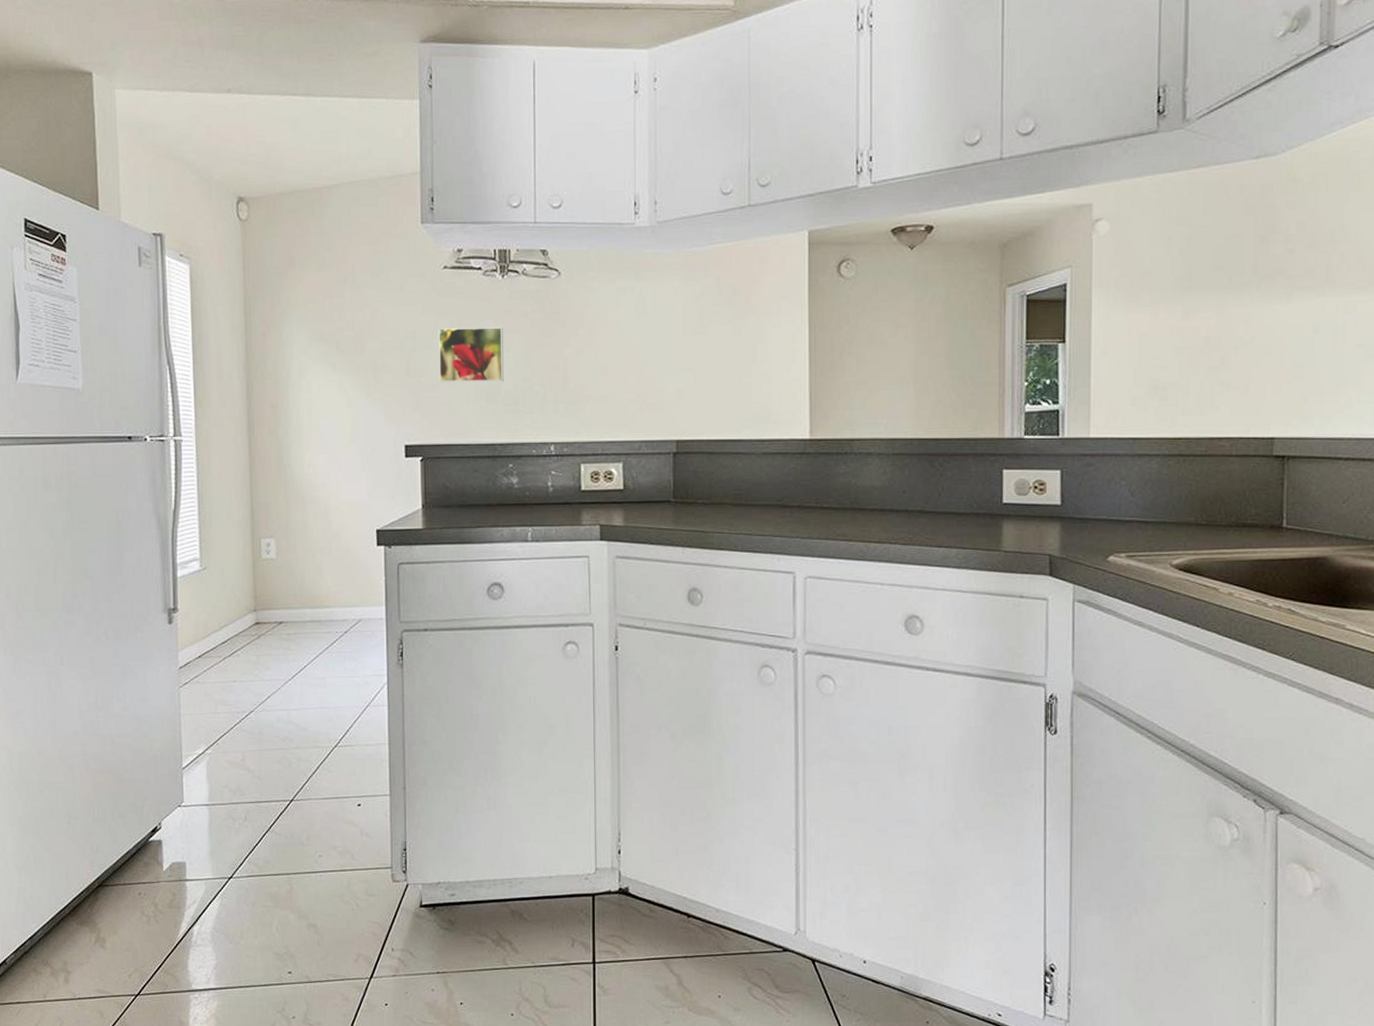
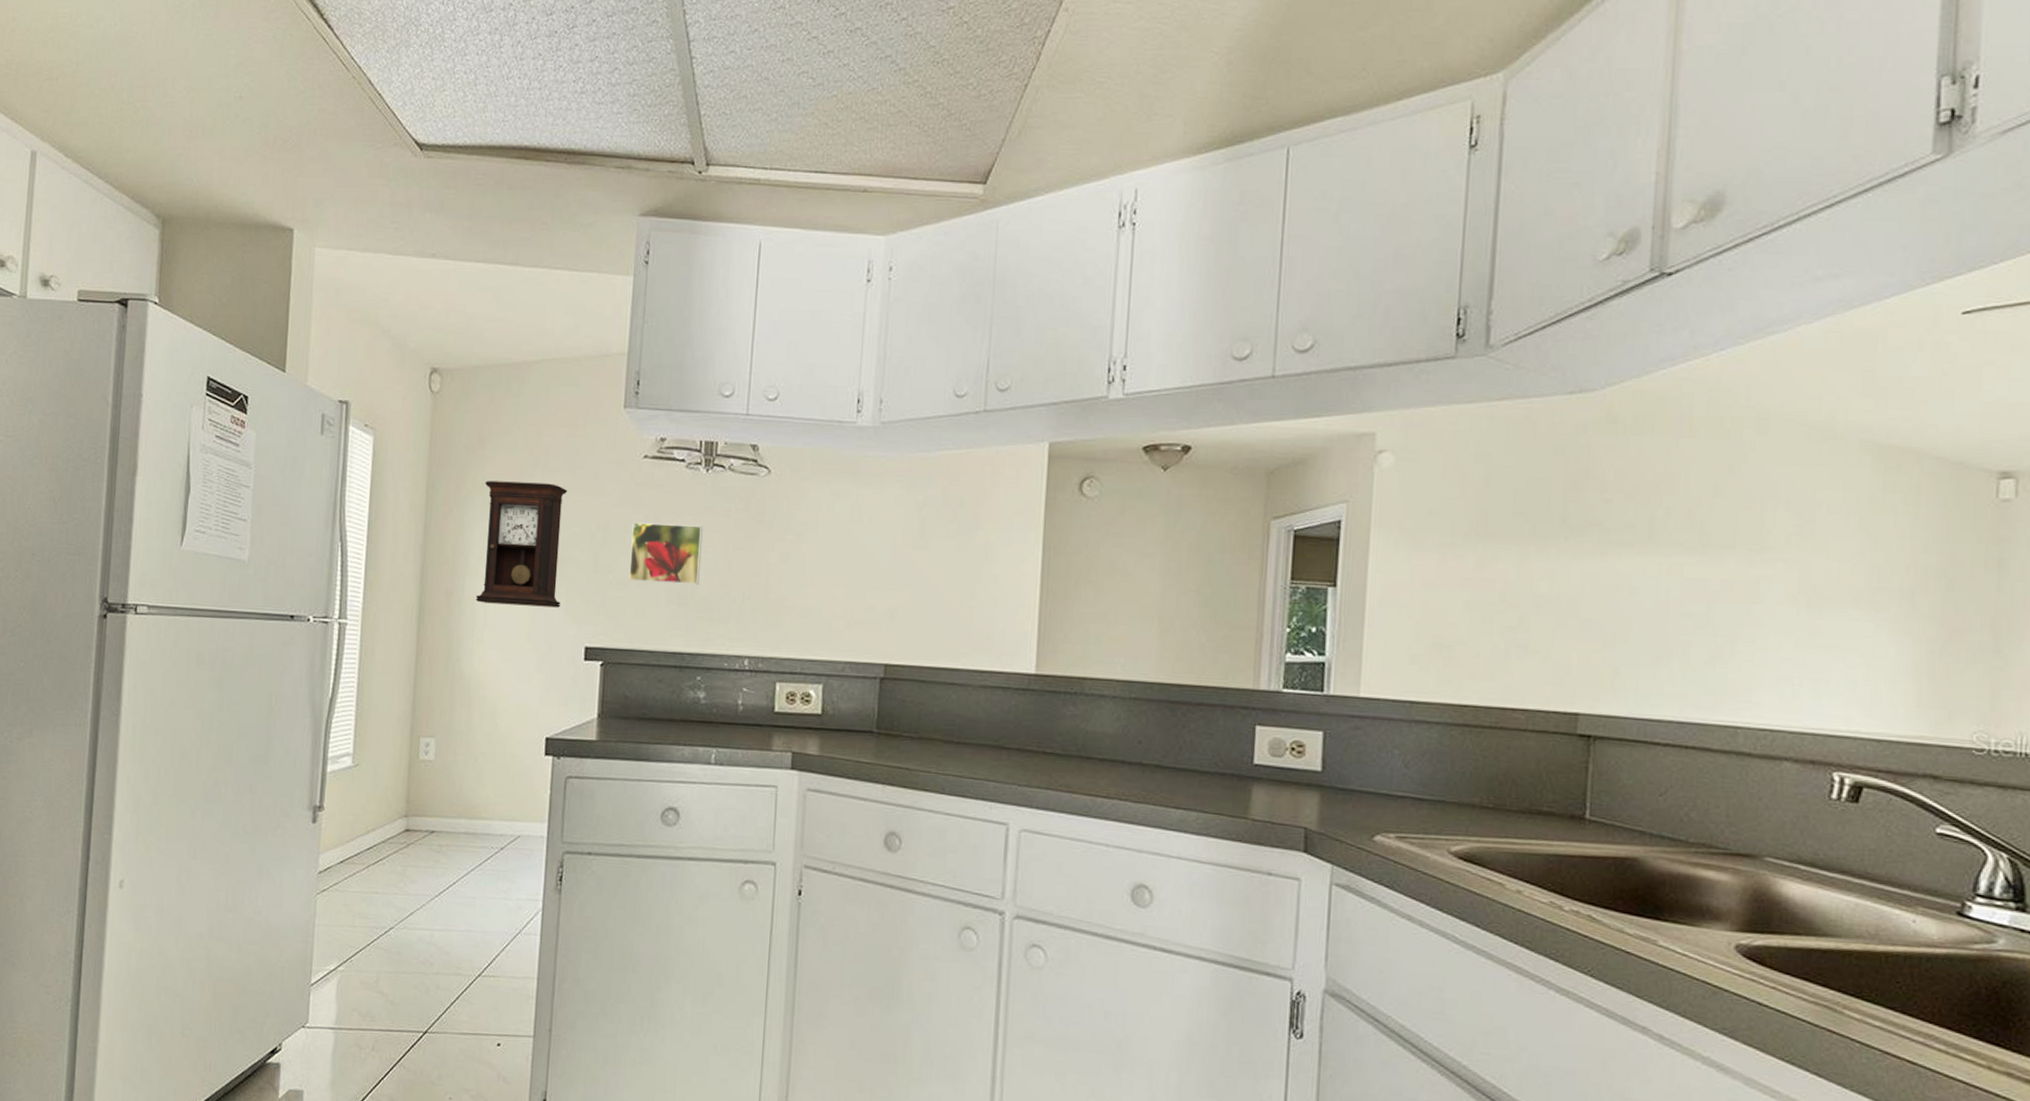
pendulum clock: none [299,298,379,412] -> present [475,480,568,608]

